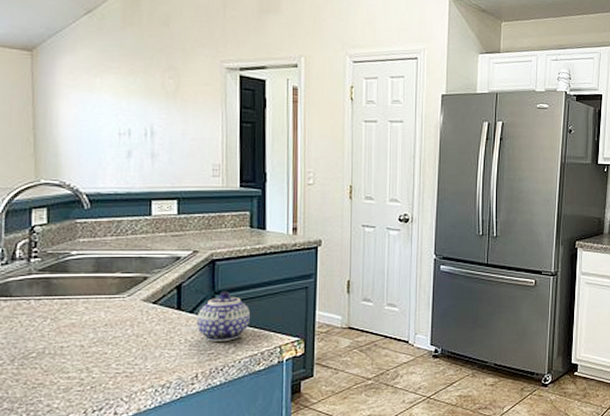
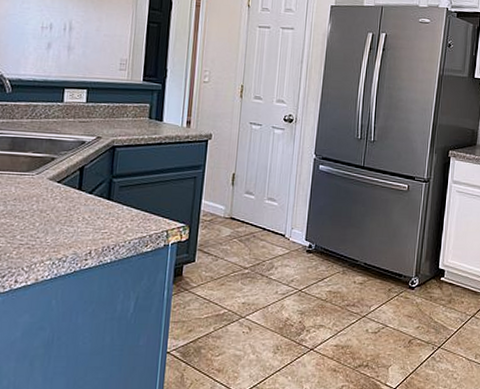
teapot: present [196,291,251,342] -> none [94,175,143,222]

